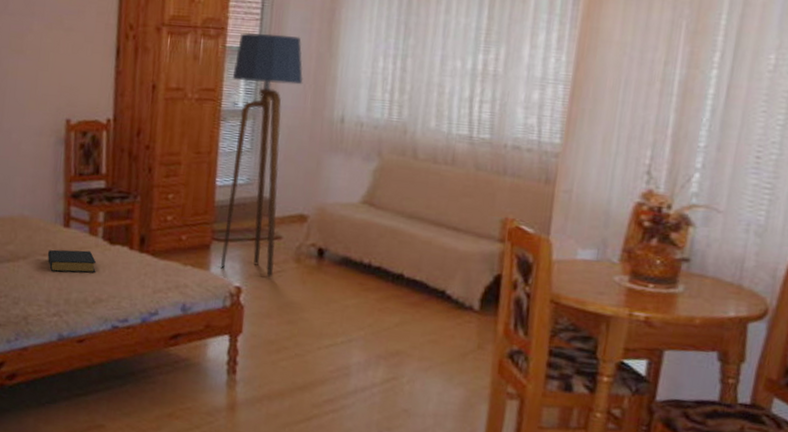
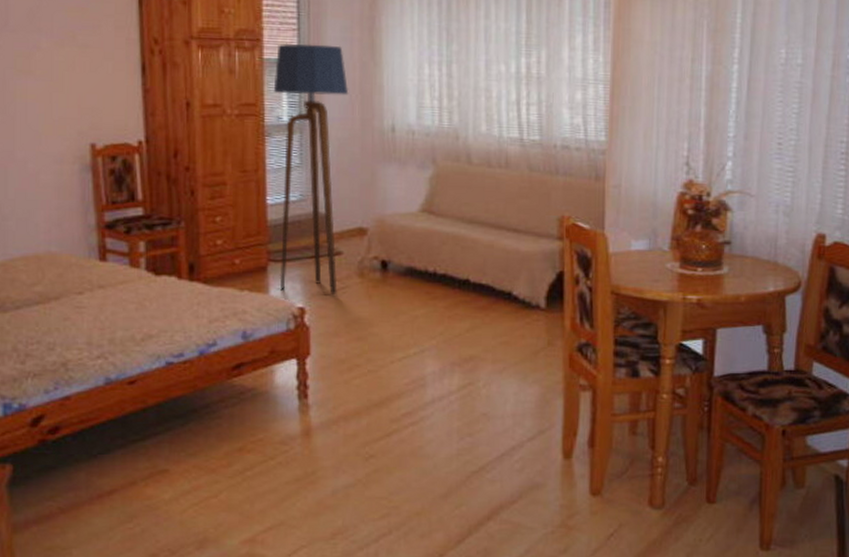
hardback book: present [47,249,97,273] -> none [83,284,142,310]

